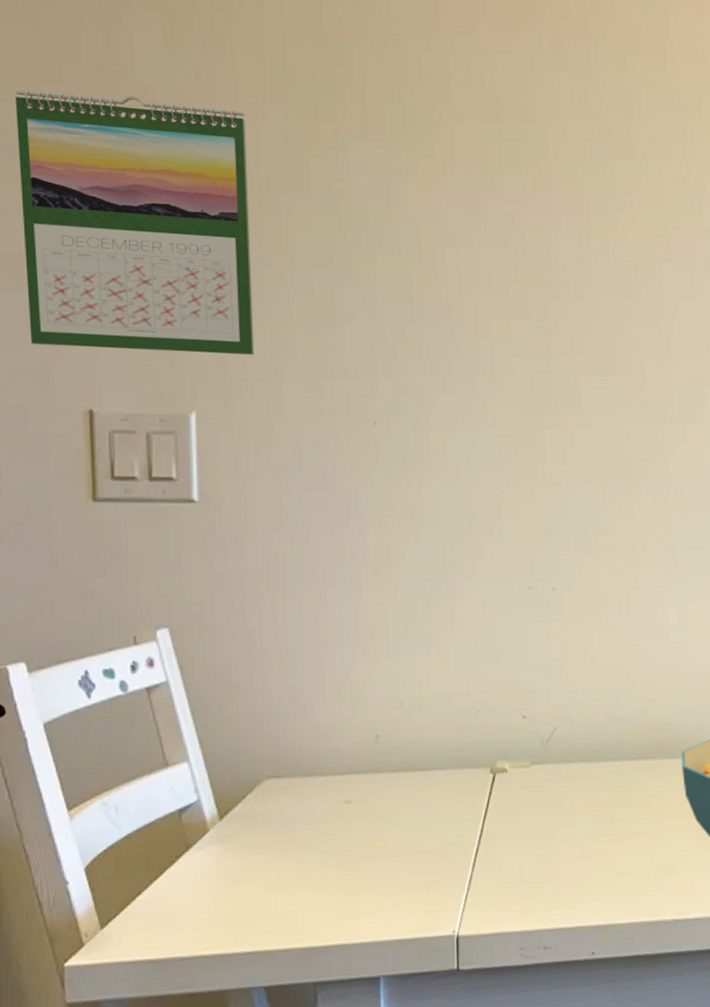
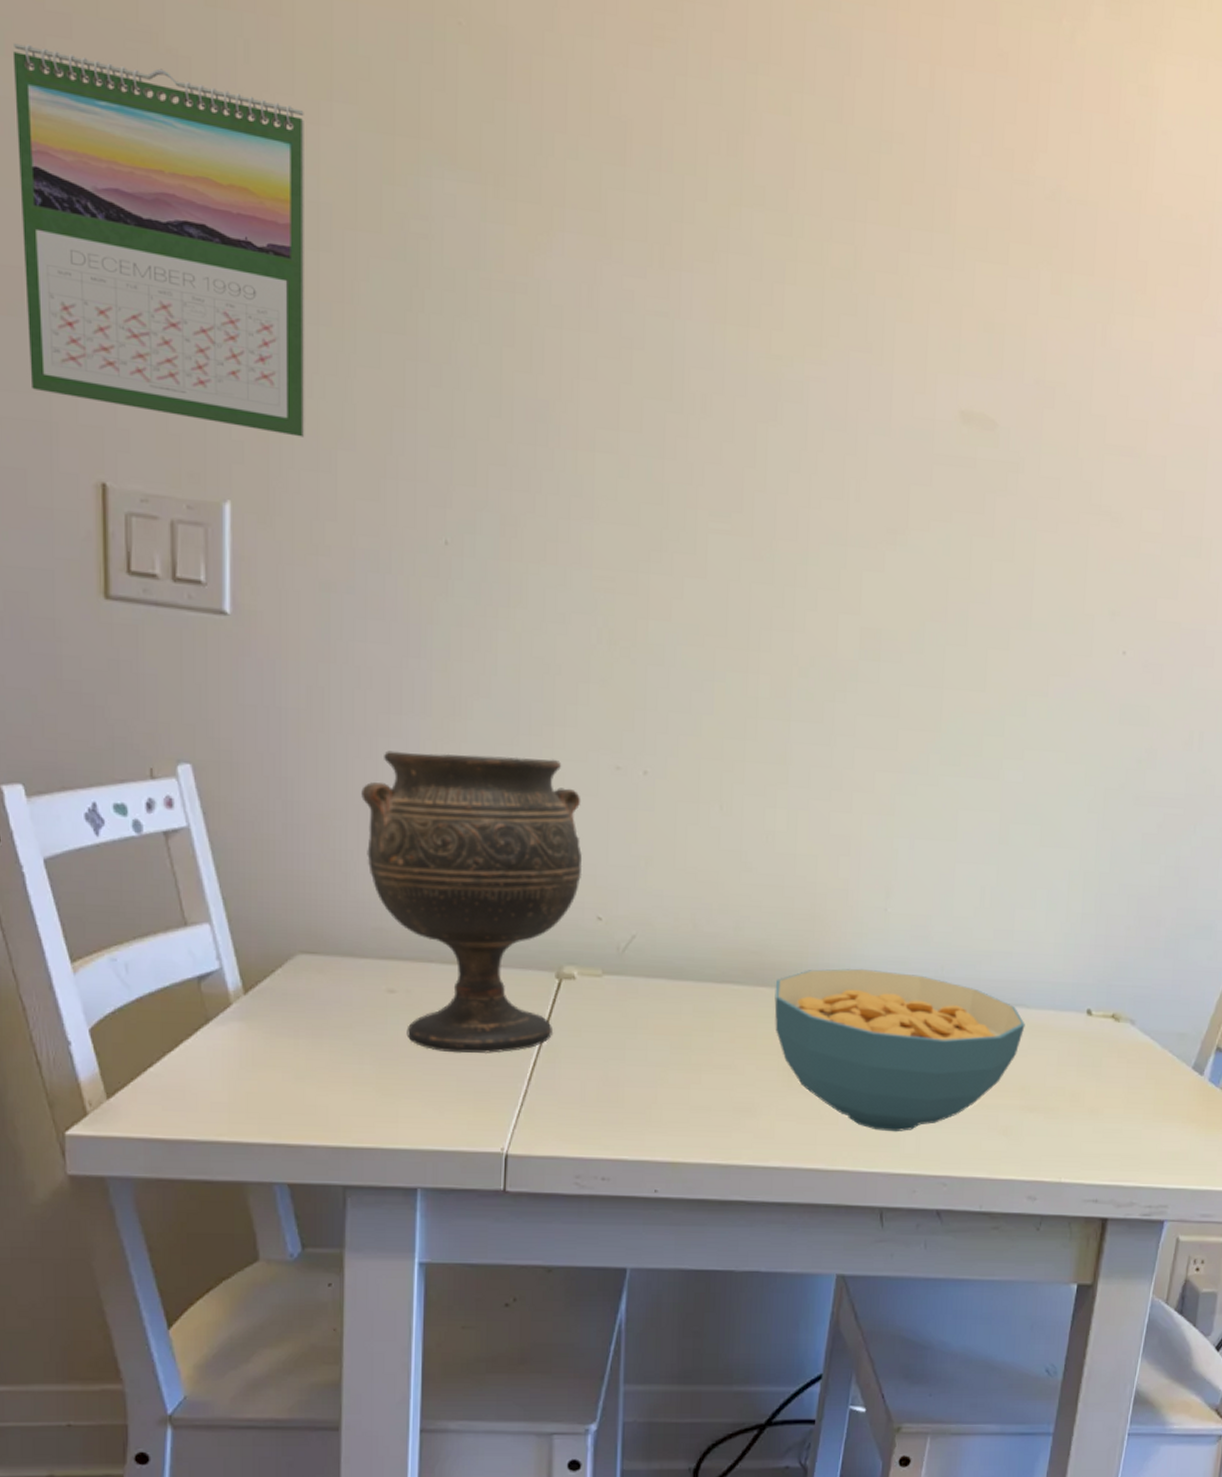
goblet: none [314,587,507,850] -> present [361,750,583,1053]

